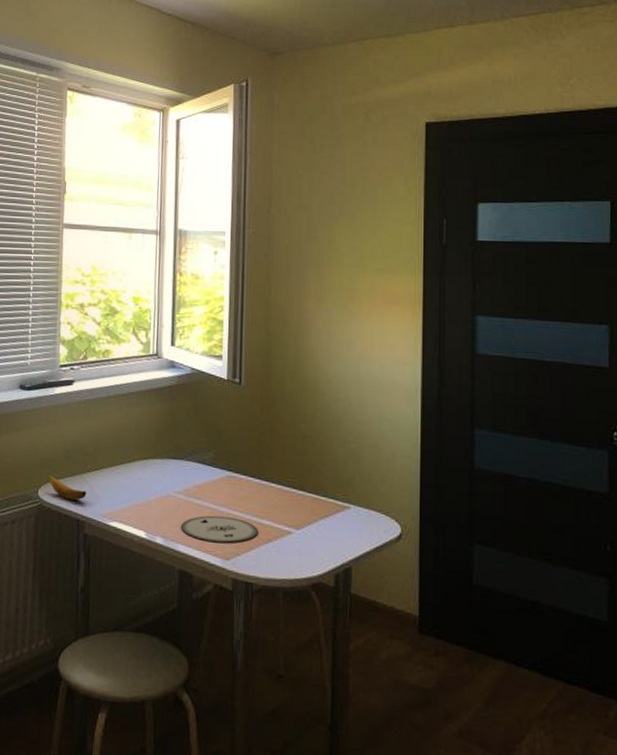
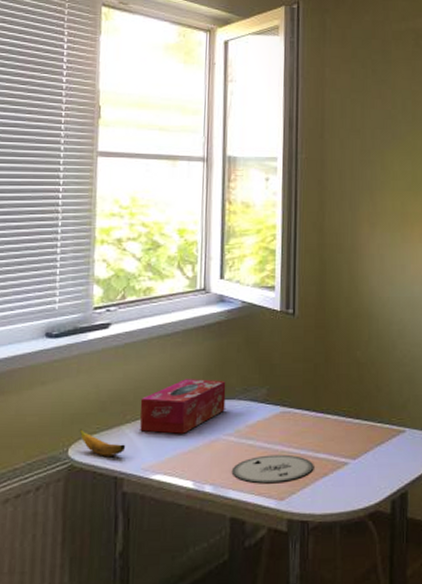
tissue box: none [99,437,176,487] -> present [140,379,226,434]

